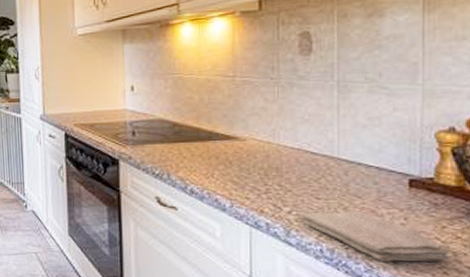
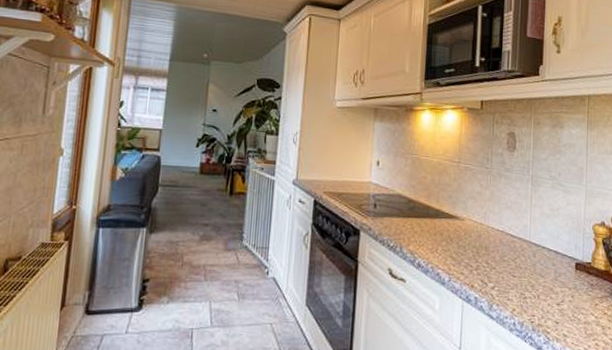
washcloth: present [300,212,451,262] -> none [500,289,601,334]

